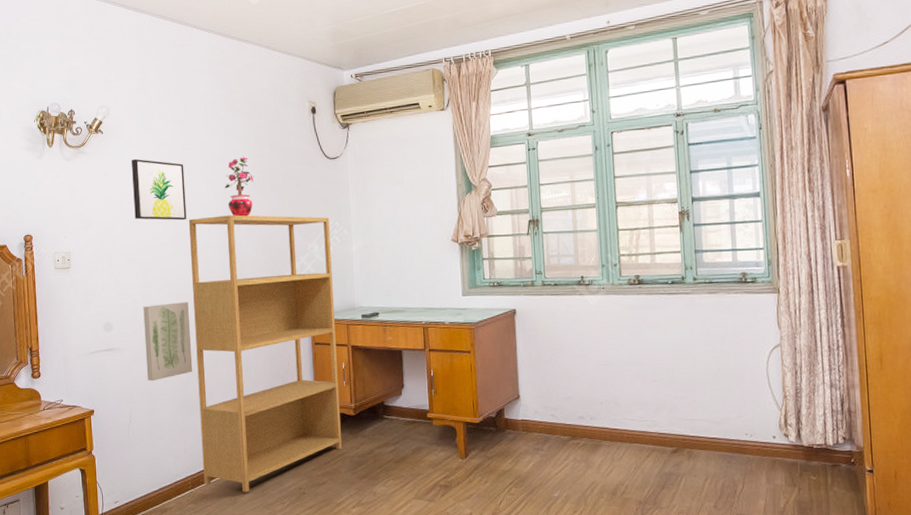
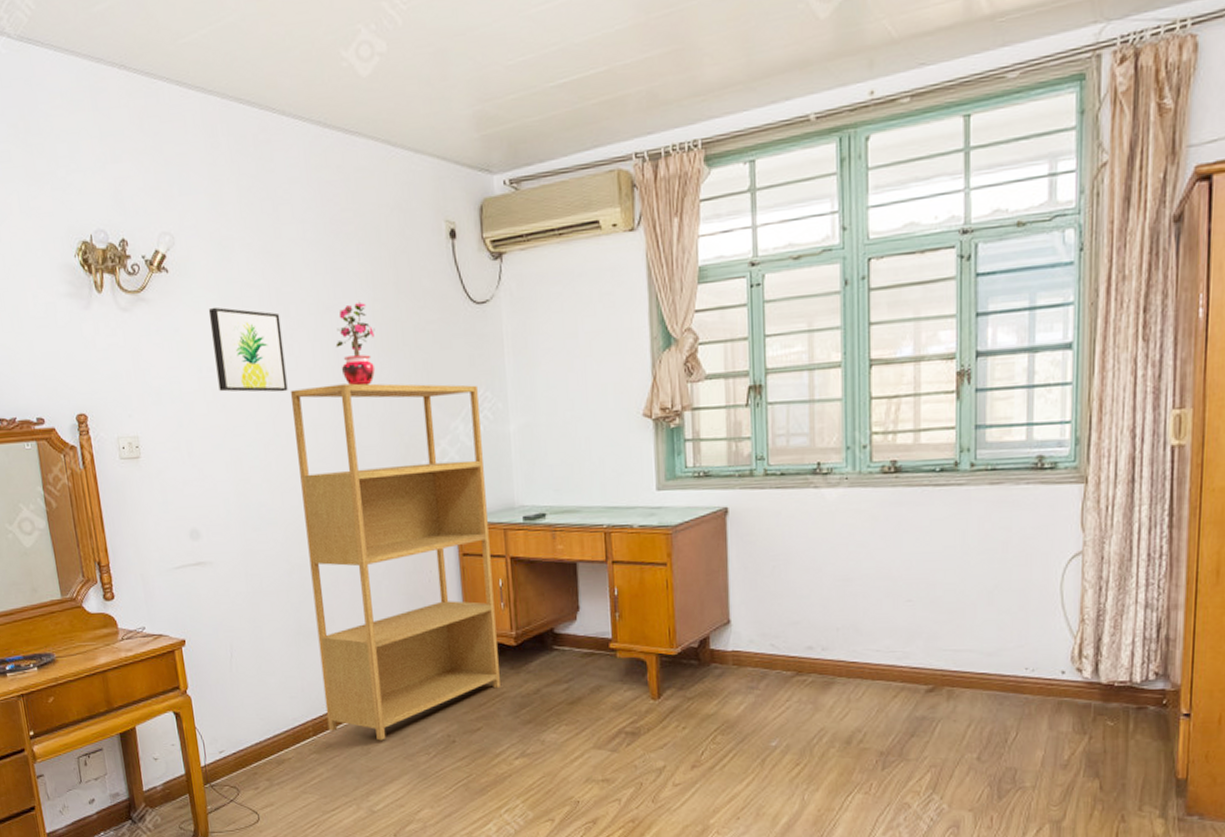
wall art: present [143,302,193,382] -> none [238,501,307,604]

